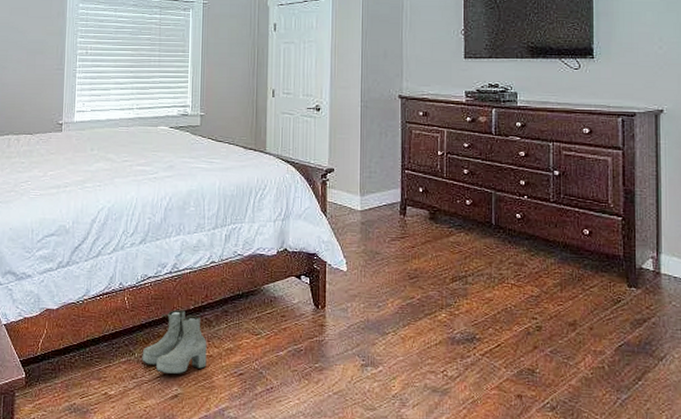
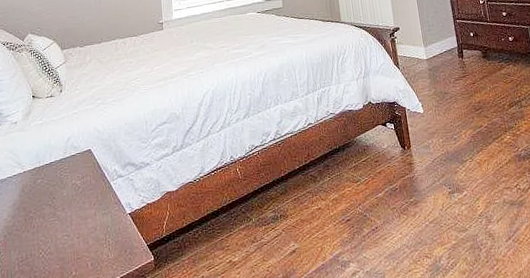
boots: present [142,310,207,375] -> none [258,171,317,233]

